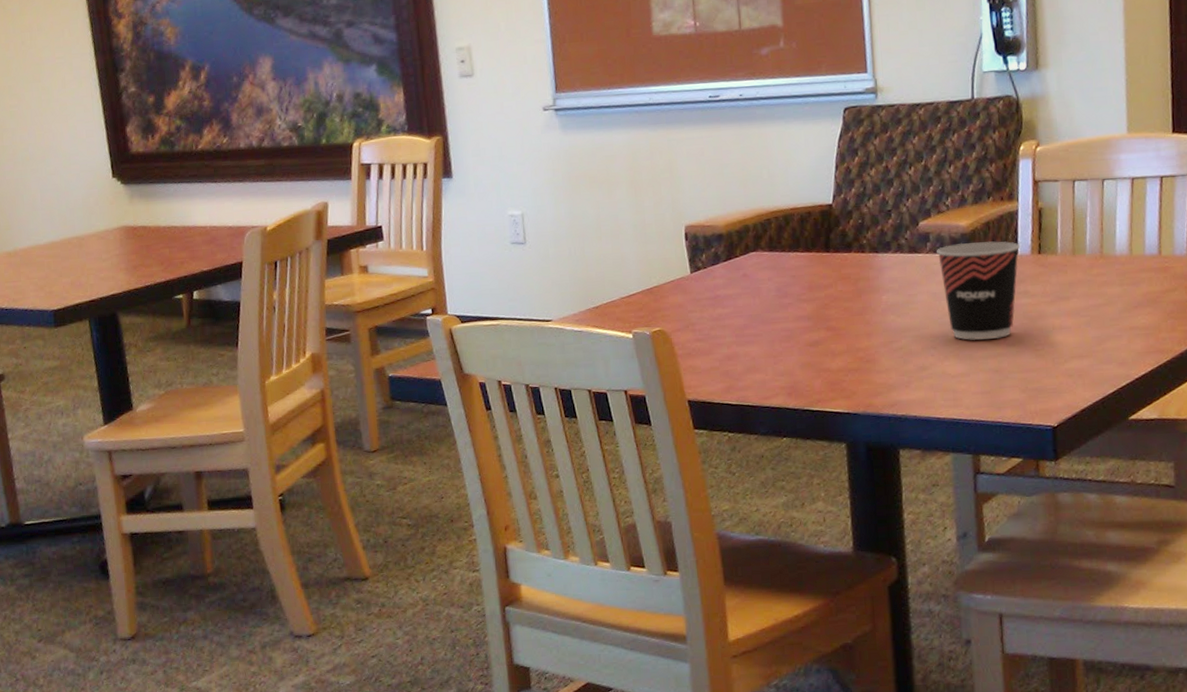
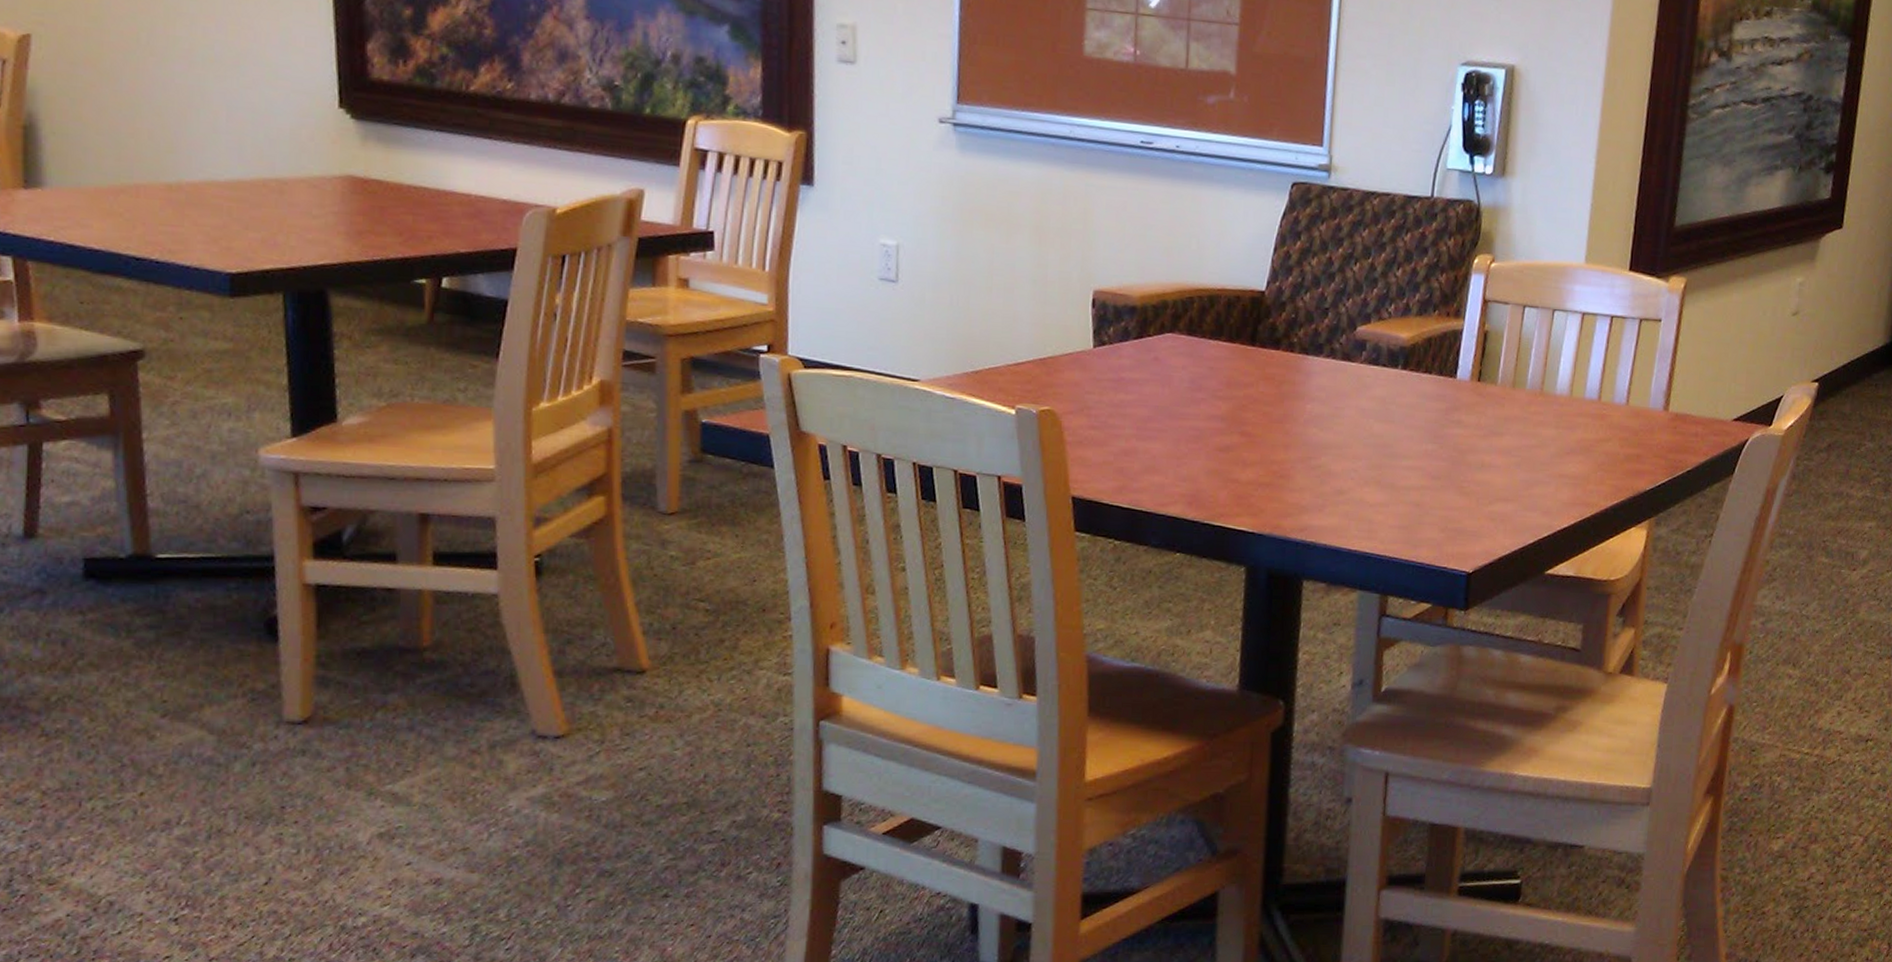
cup: present [937,241,1020,340] -> none [1372,357,1460,469]

